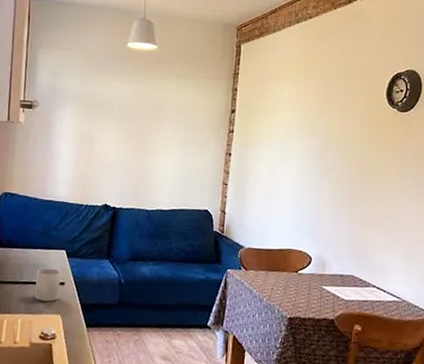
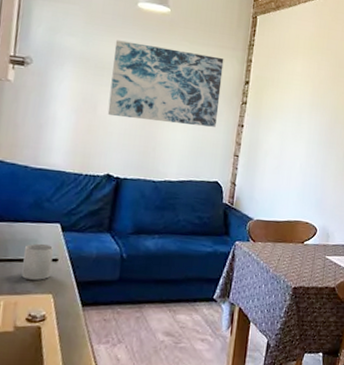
wall art: none [103,79,210,157] -> present [107,40,224,127]

